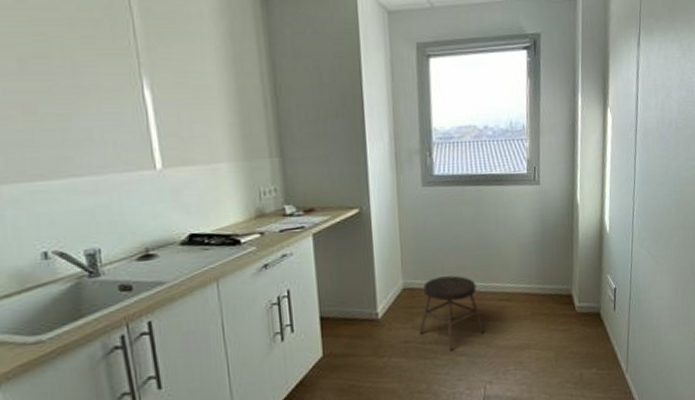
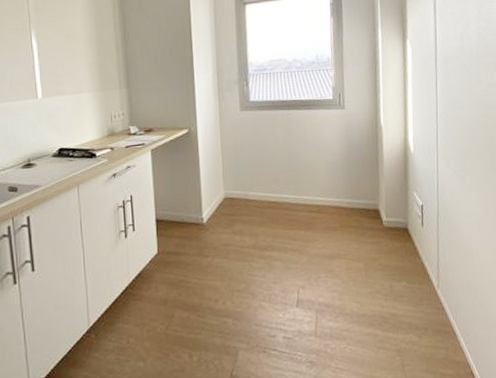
stool: present [418,275,485,350] -> none [238,188,297,255]

